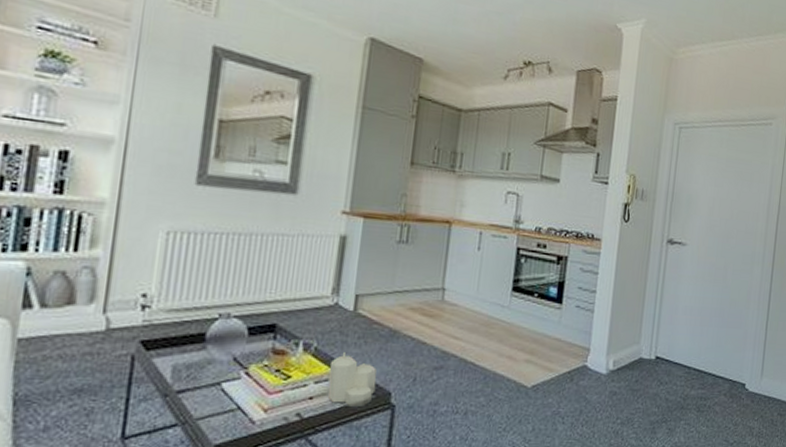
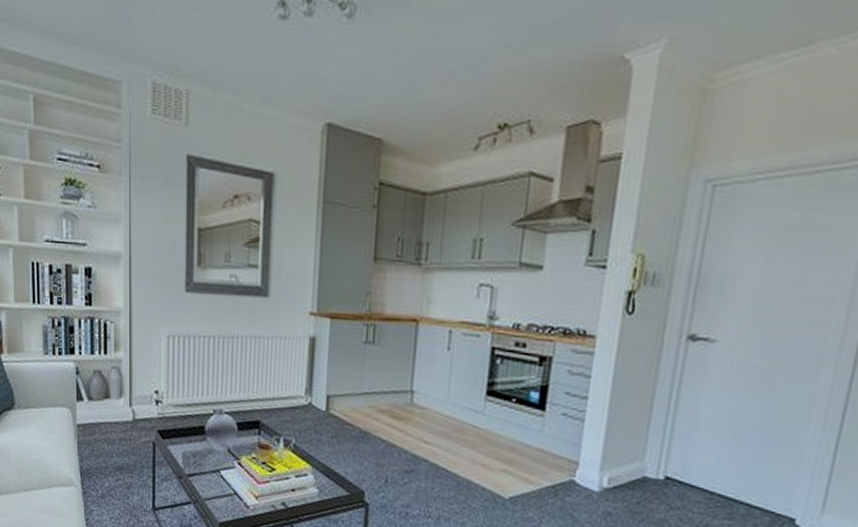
candle: present [328,352,377,407] -> none [307,450,351,502]

